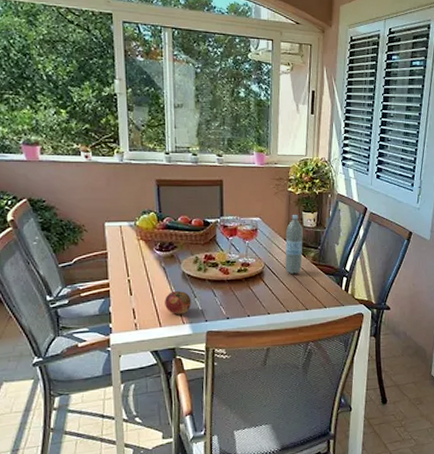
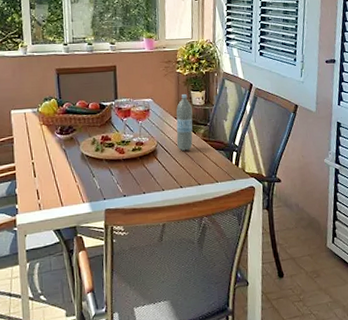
fruit: present [165,291,192,314] -> none [66,171,90,194]

